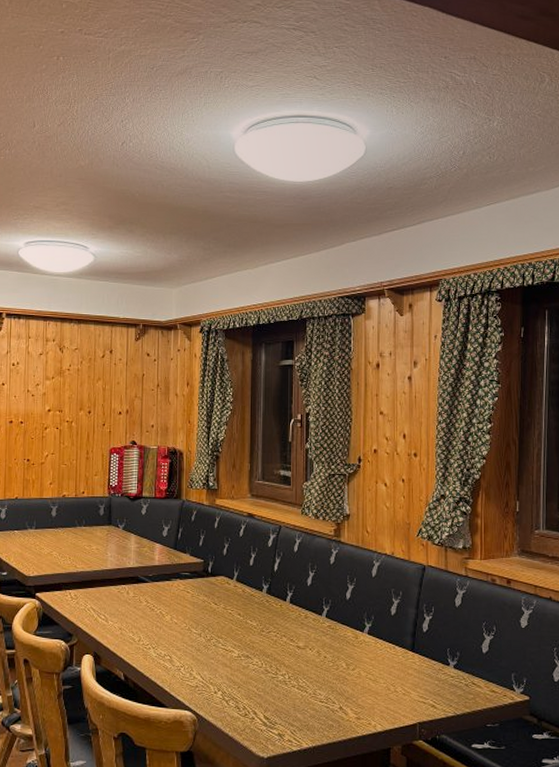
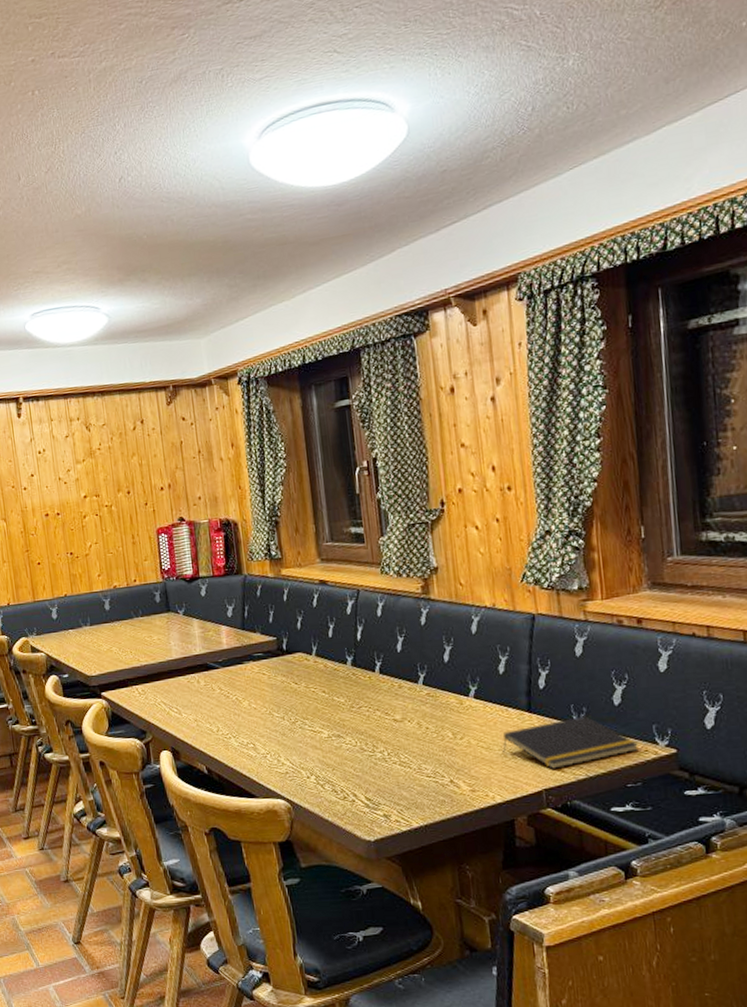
notepad: none [387,660,500,705] -> present [502,716,640,769]

